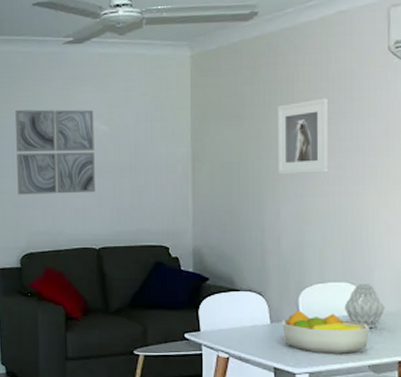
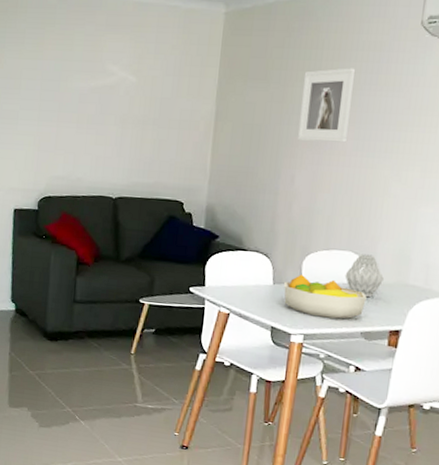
wall art: present [15,109,96,195] -> none [41,53,124,142]

